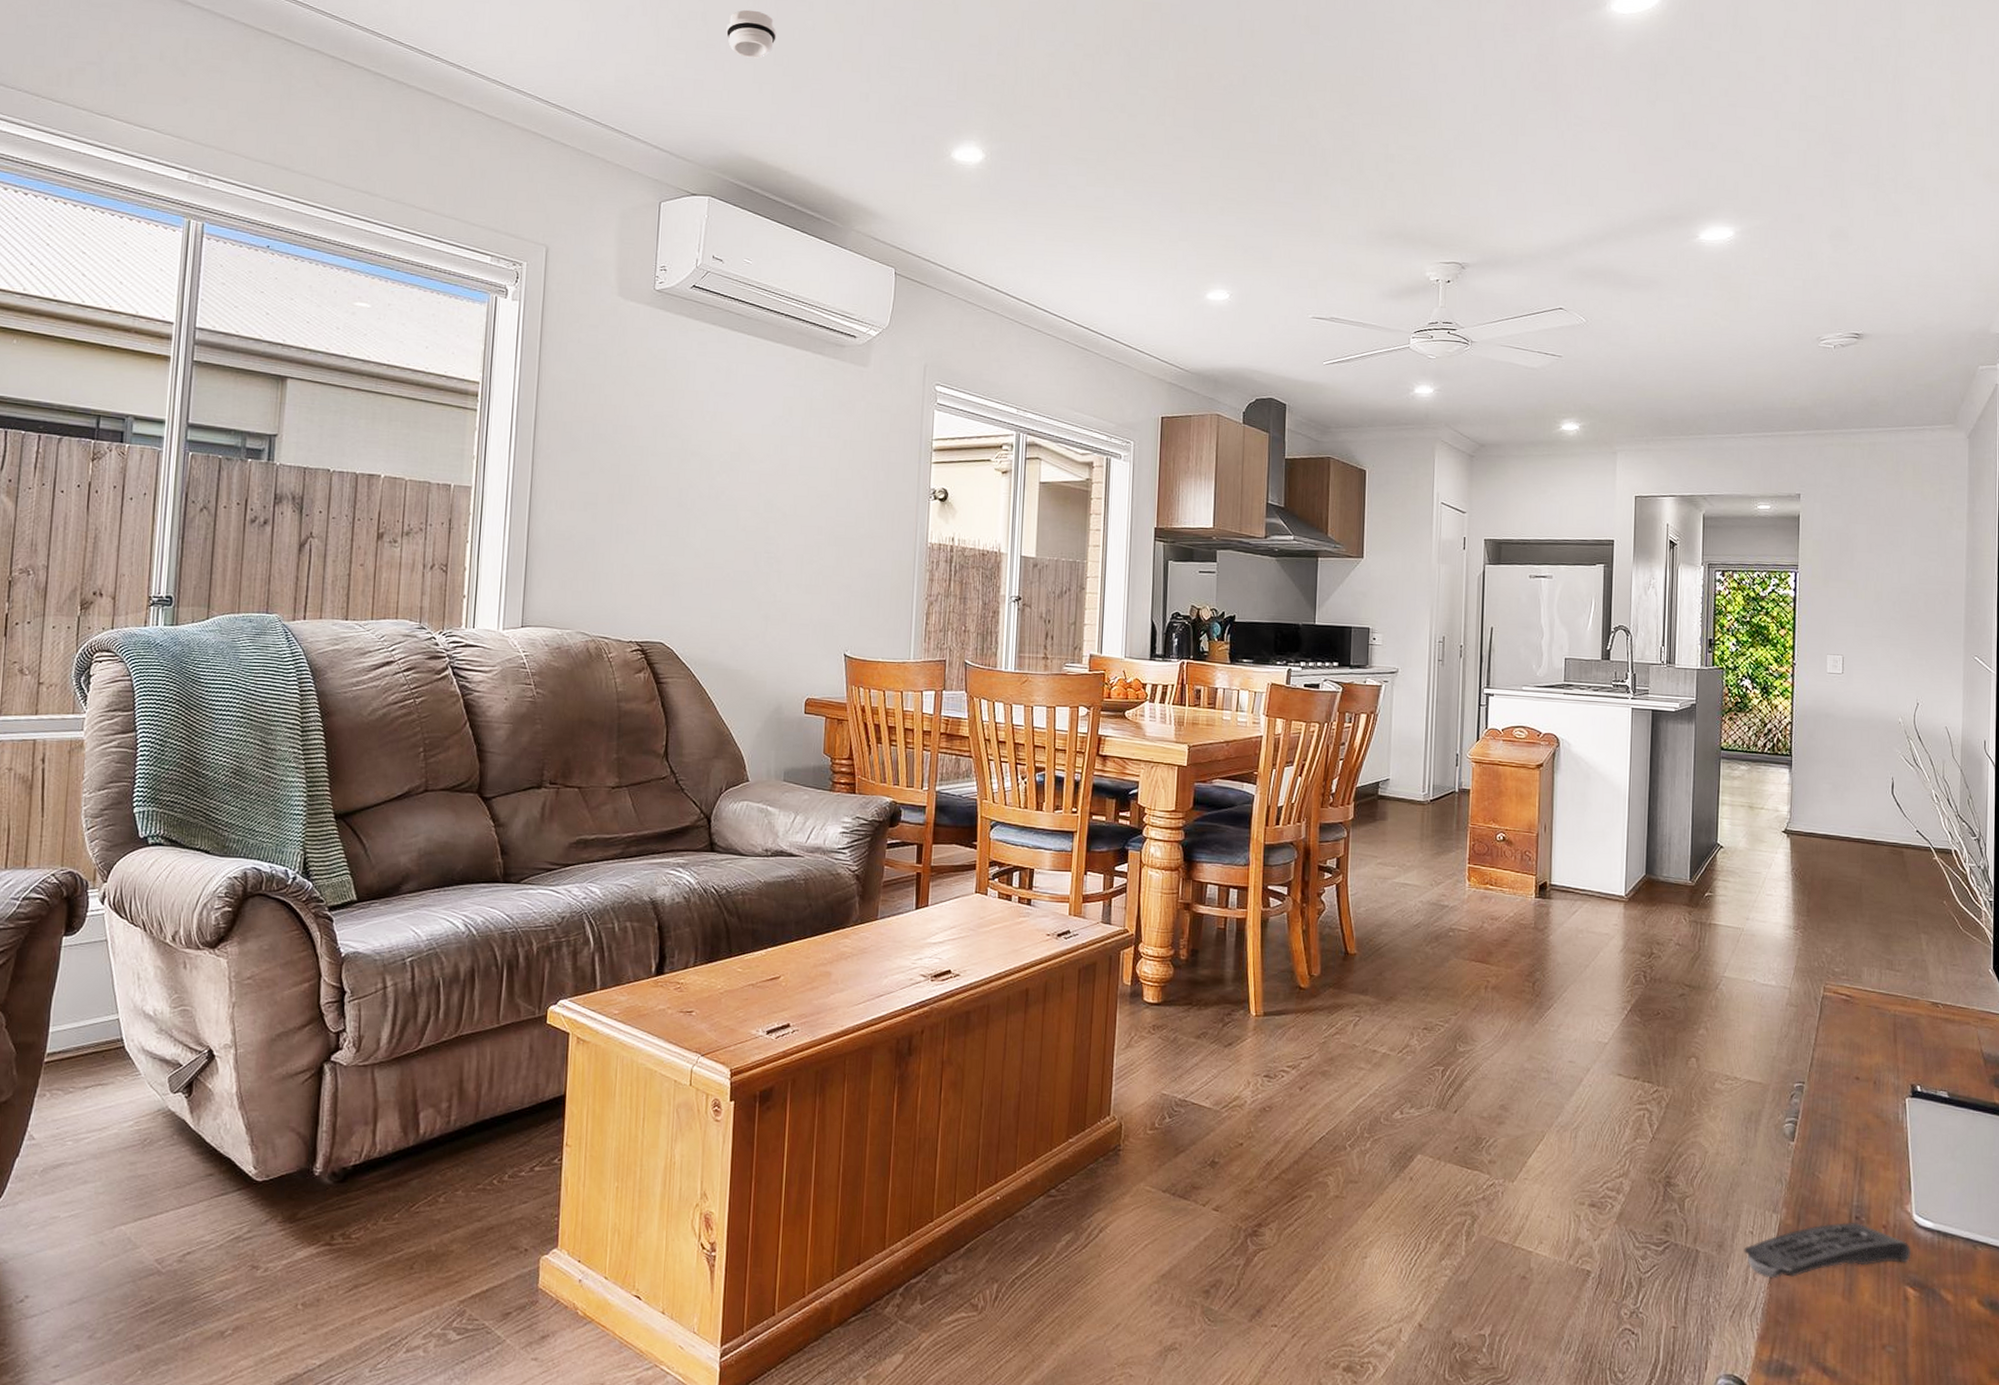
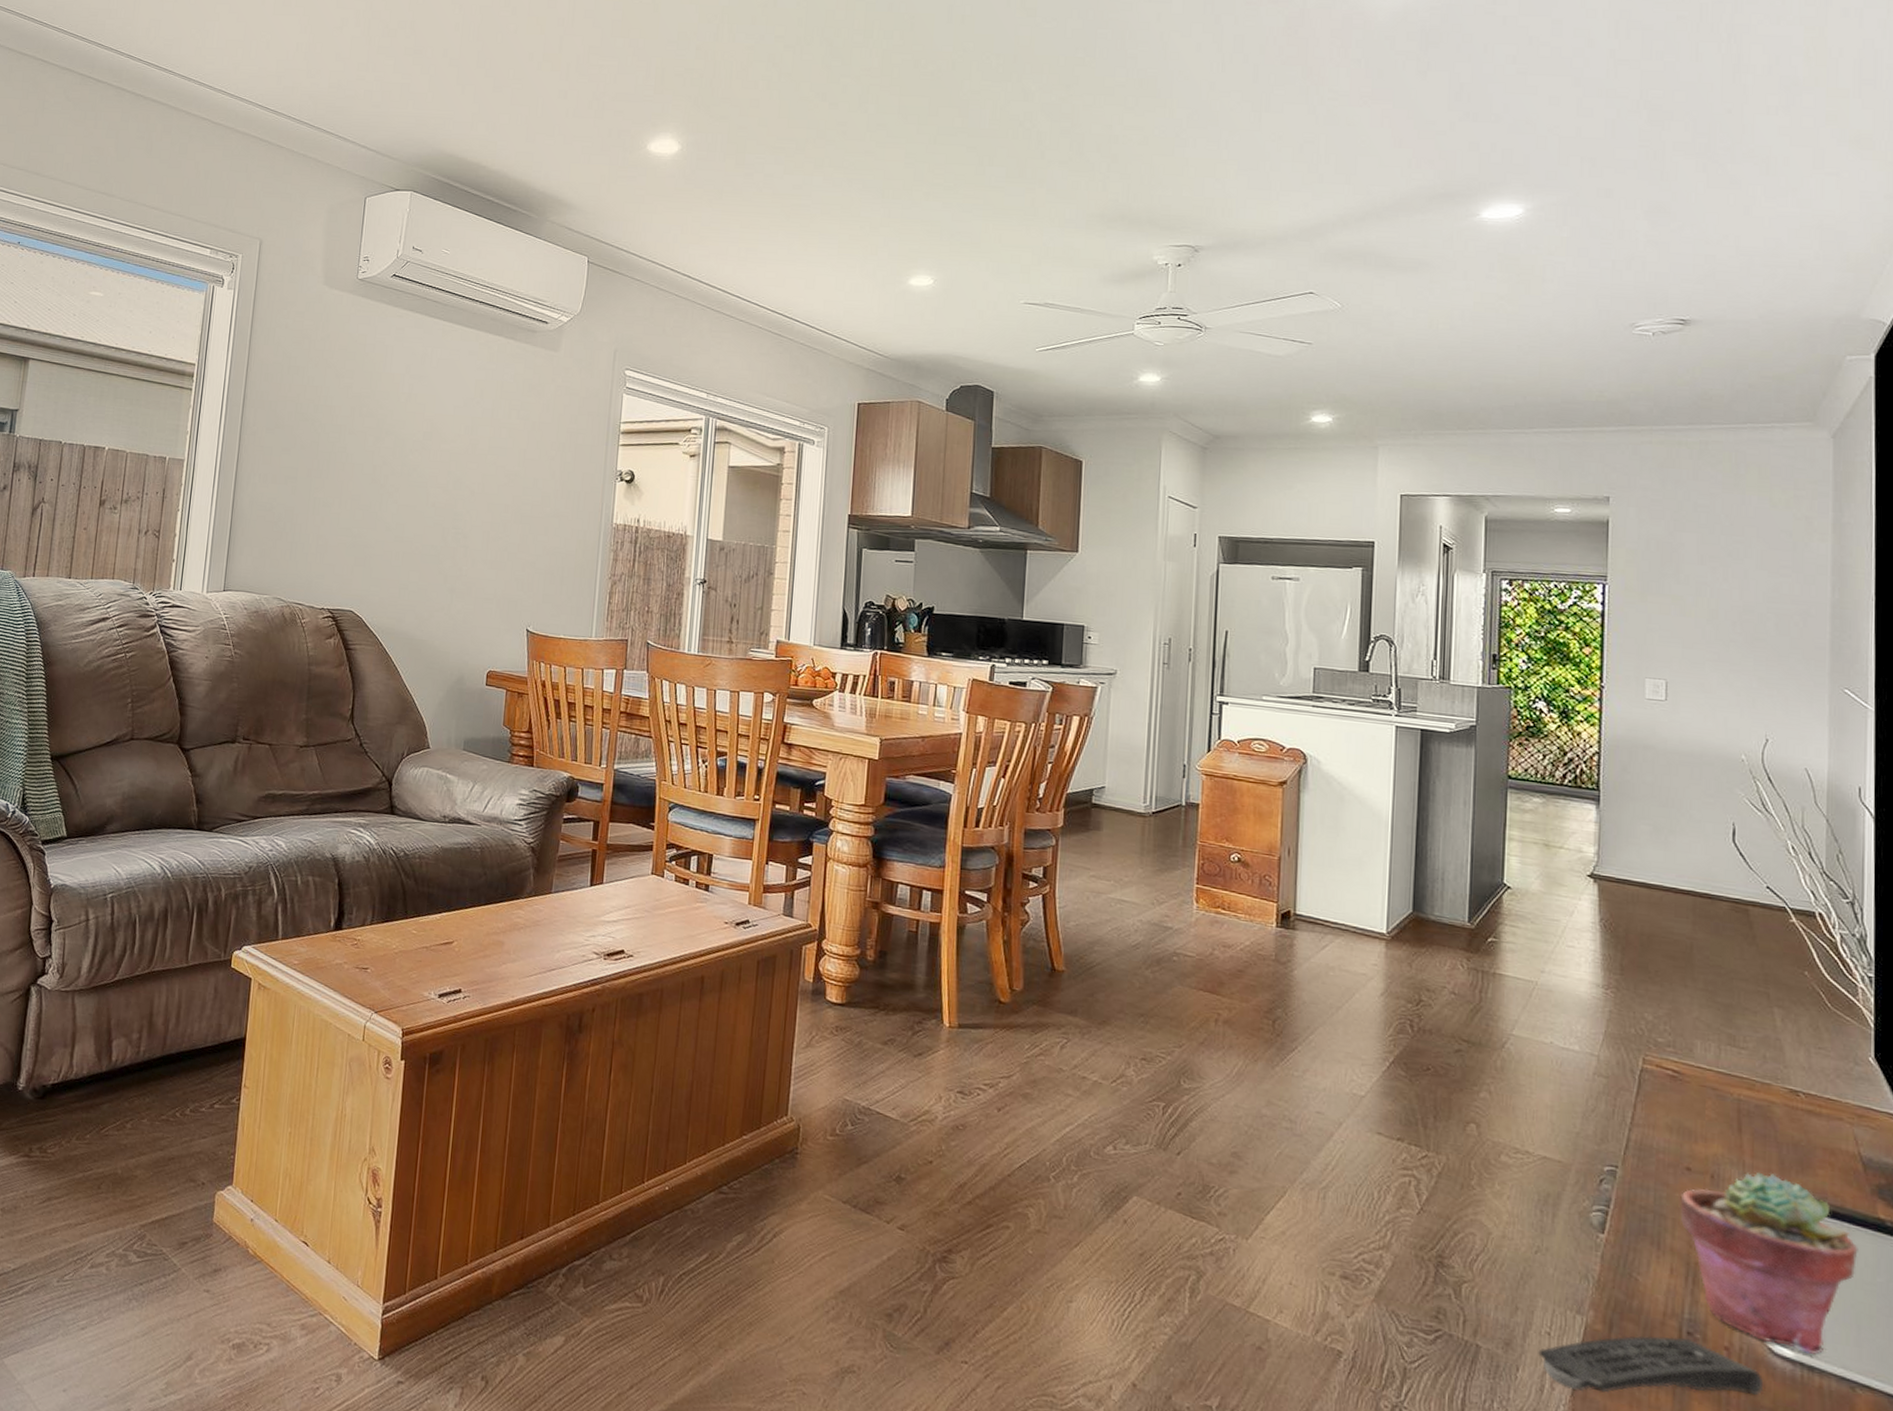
smoke detector: present [726,9,777,58] -> none [433,17,481,62]
potted succulent: none [1851,1074,1980,1222] -> present [1680,1171,1858,1355]

